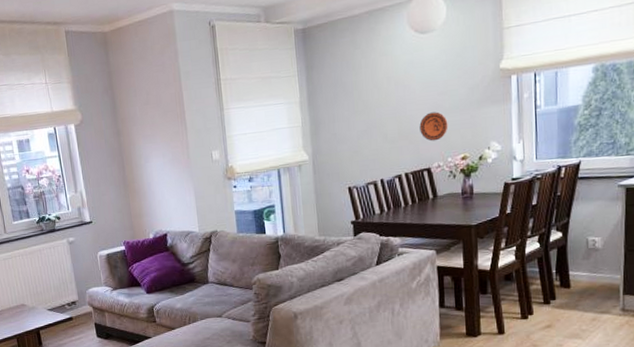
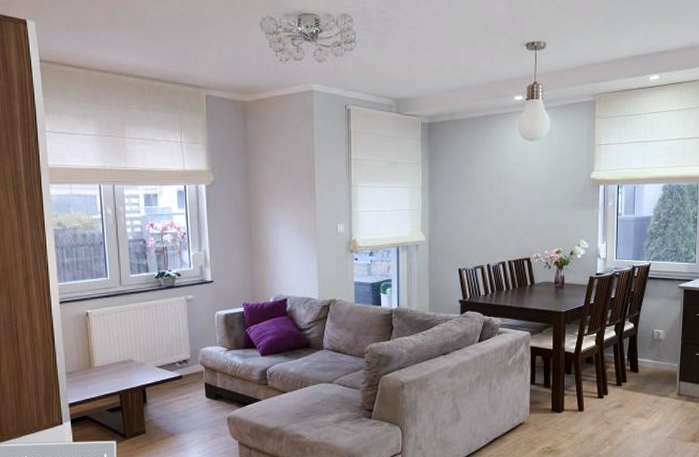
decorative plate: present [419,111,448,141] -> none [523,209,547,235]

